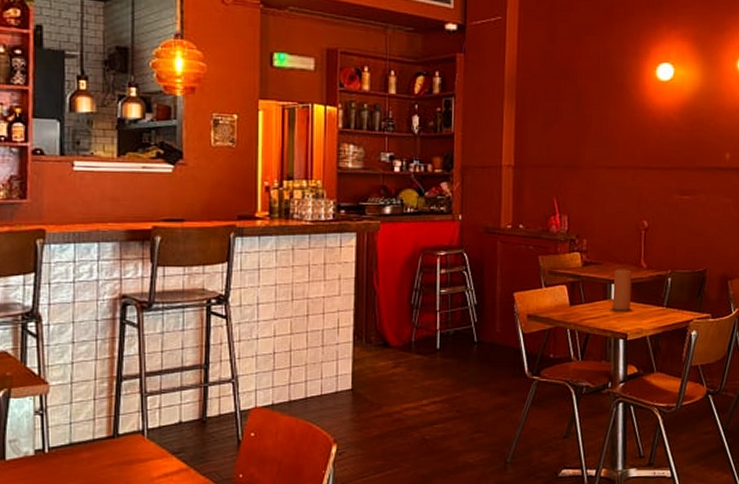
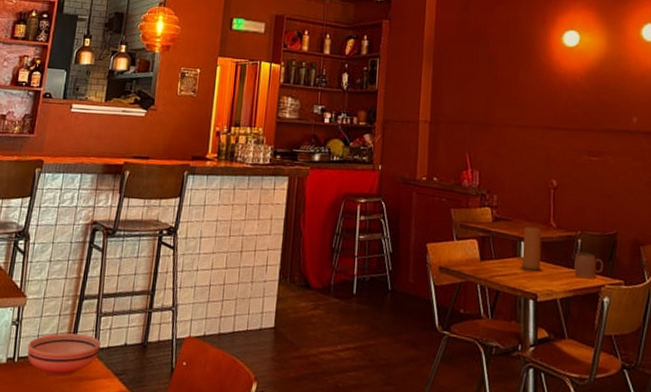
bowl: none [59,416,151,462] -> present [27,333,102,376]
mug: none [664,291,693,315] -> present [574,252,604,279]

